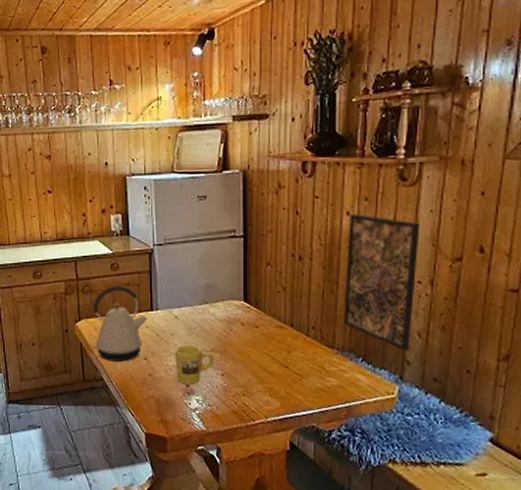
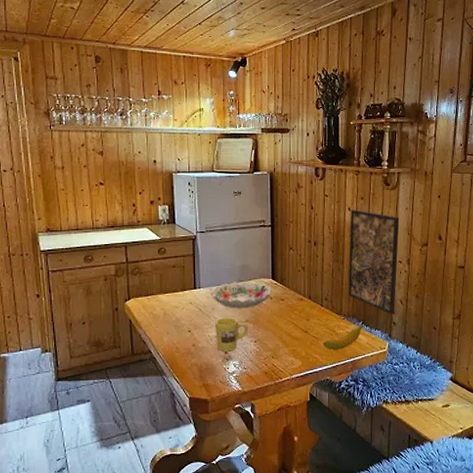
kettle: present [92,286,148,362] -> none [140,268,192,335]
decorative bowl: none [170,304,243,335] -> present [210,282,272,309]
banana: none [308,361,365,392] -> present [323,324,364,350]

